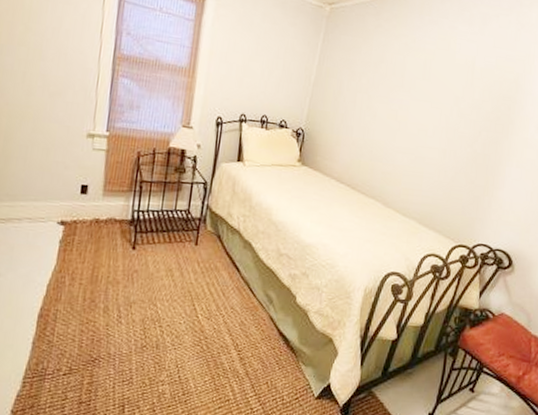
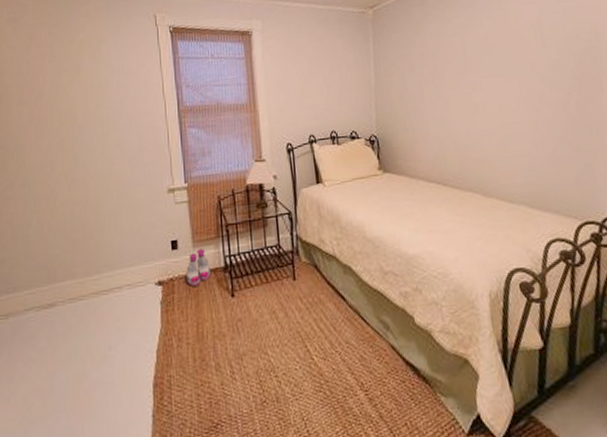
boots: none [90,198,118,233] -> present [186,248,212,286]

